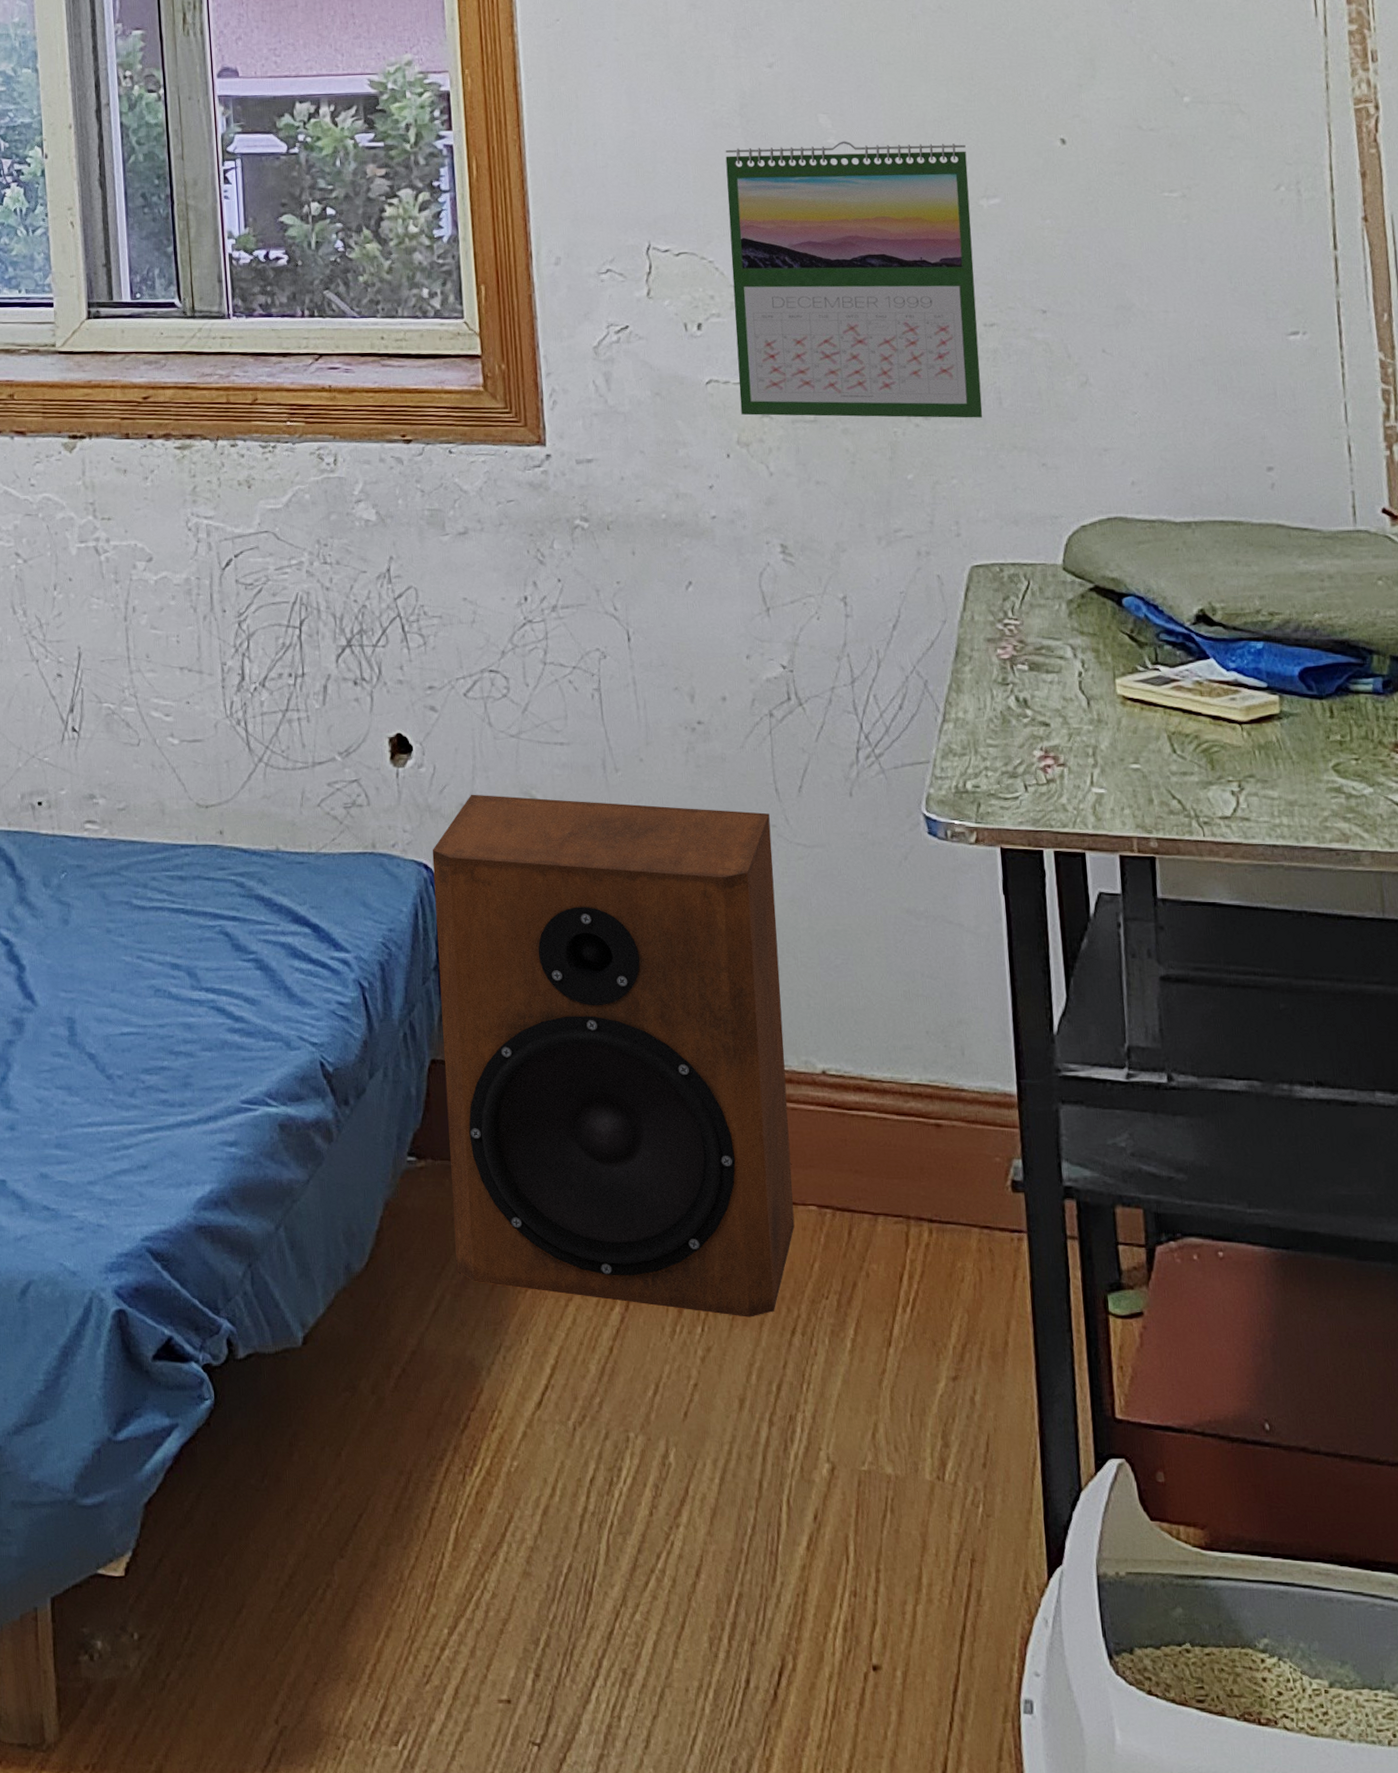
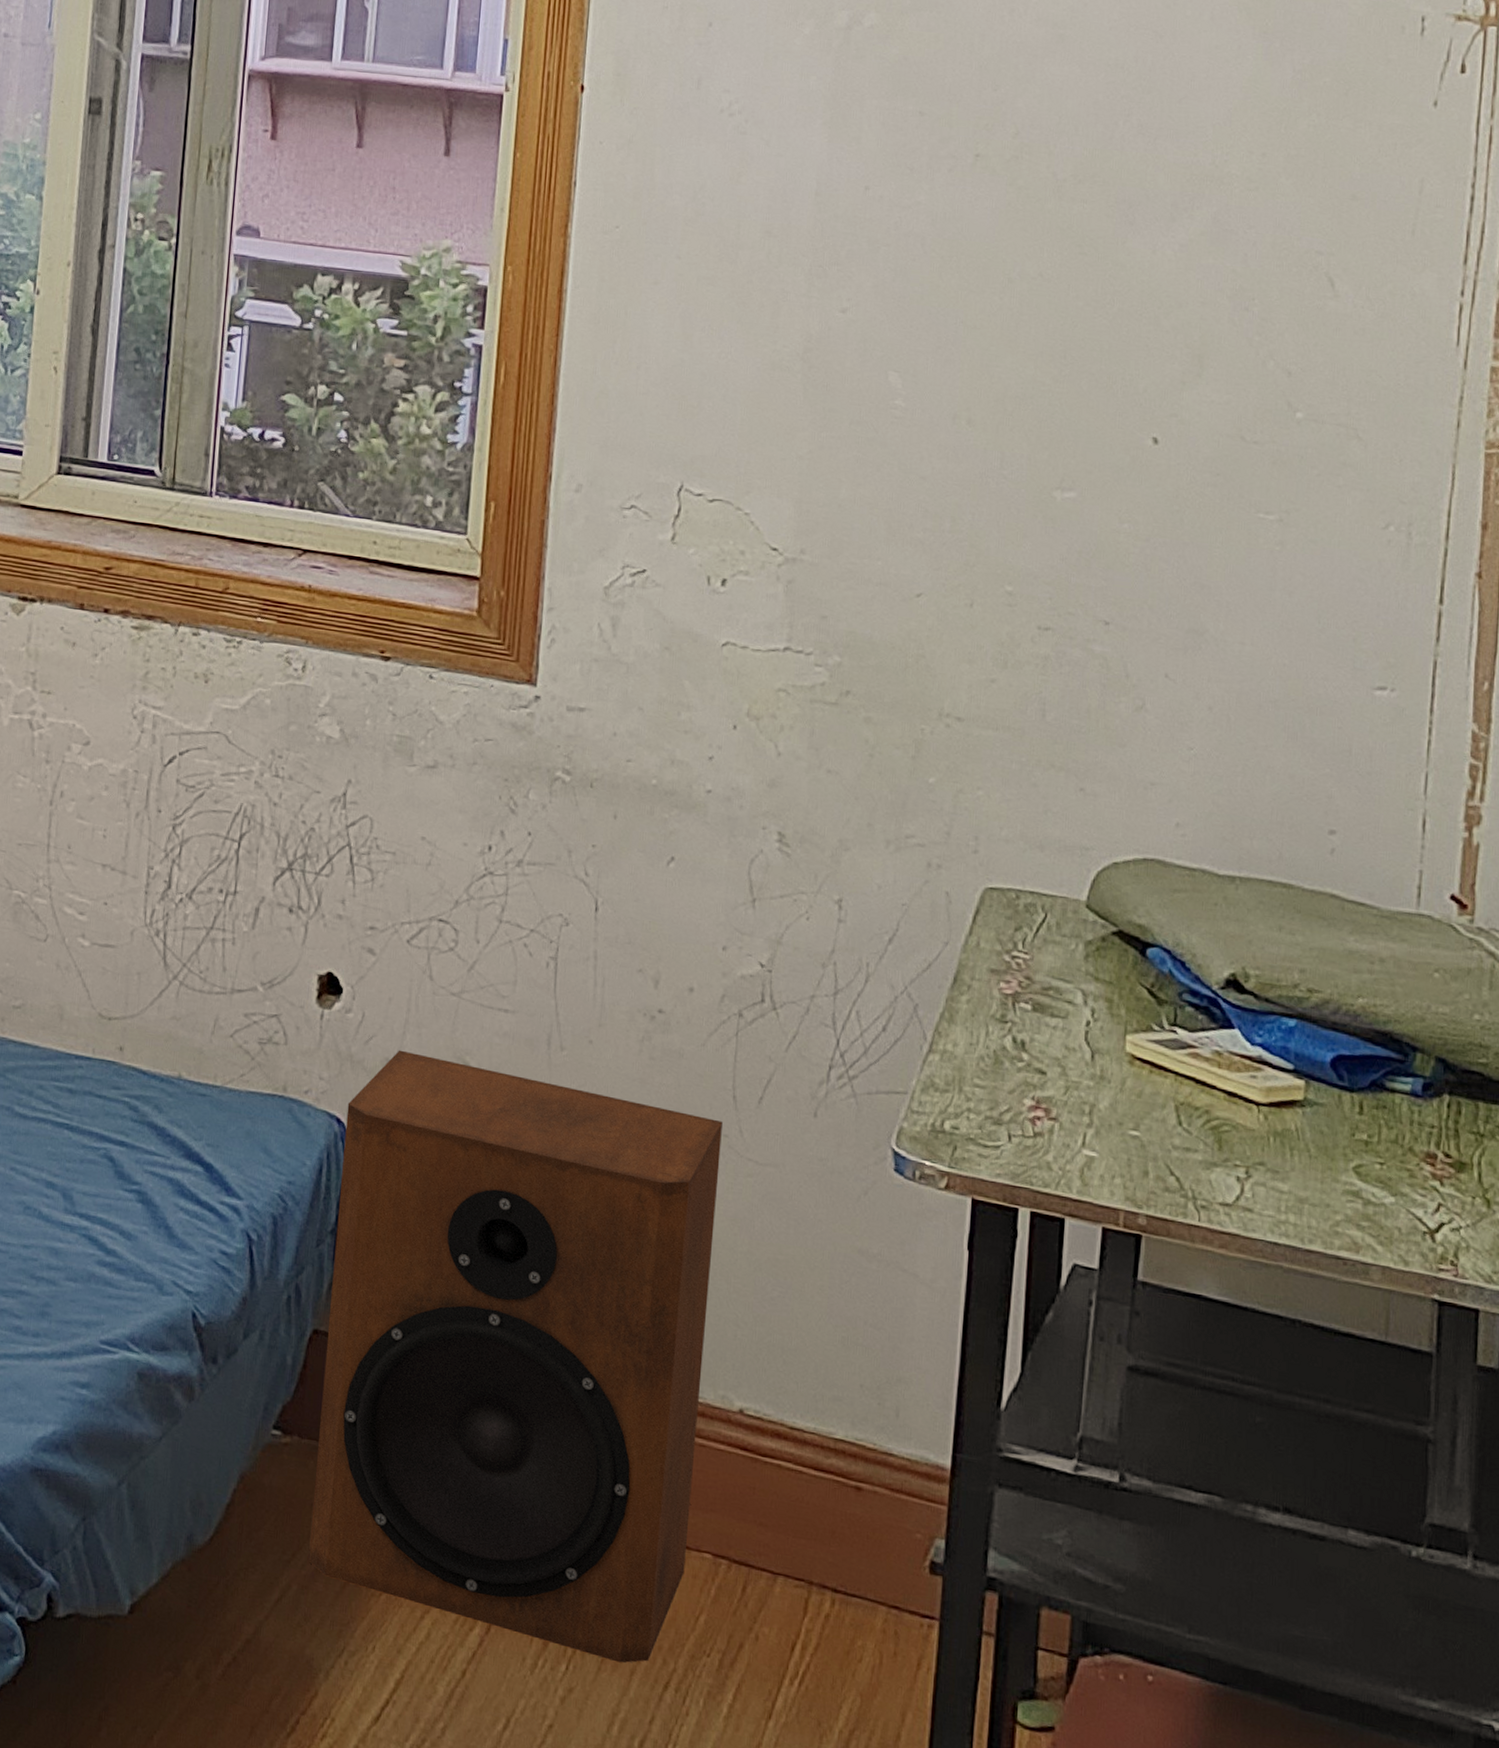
calendar: present [725,141,983,418] -> none [756,394,1047,728]

